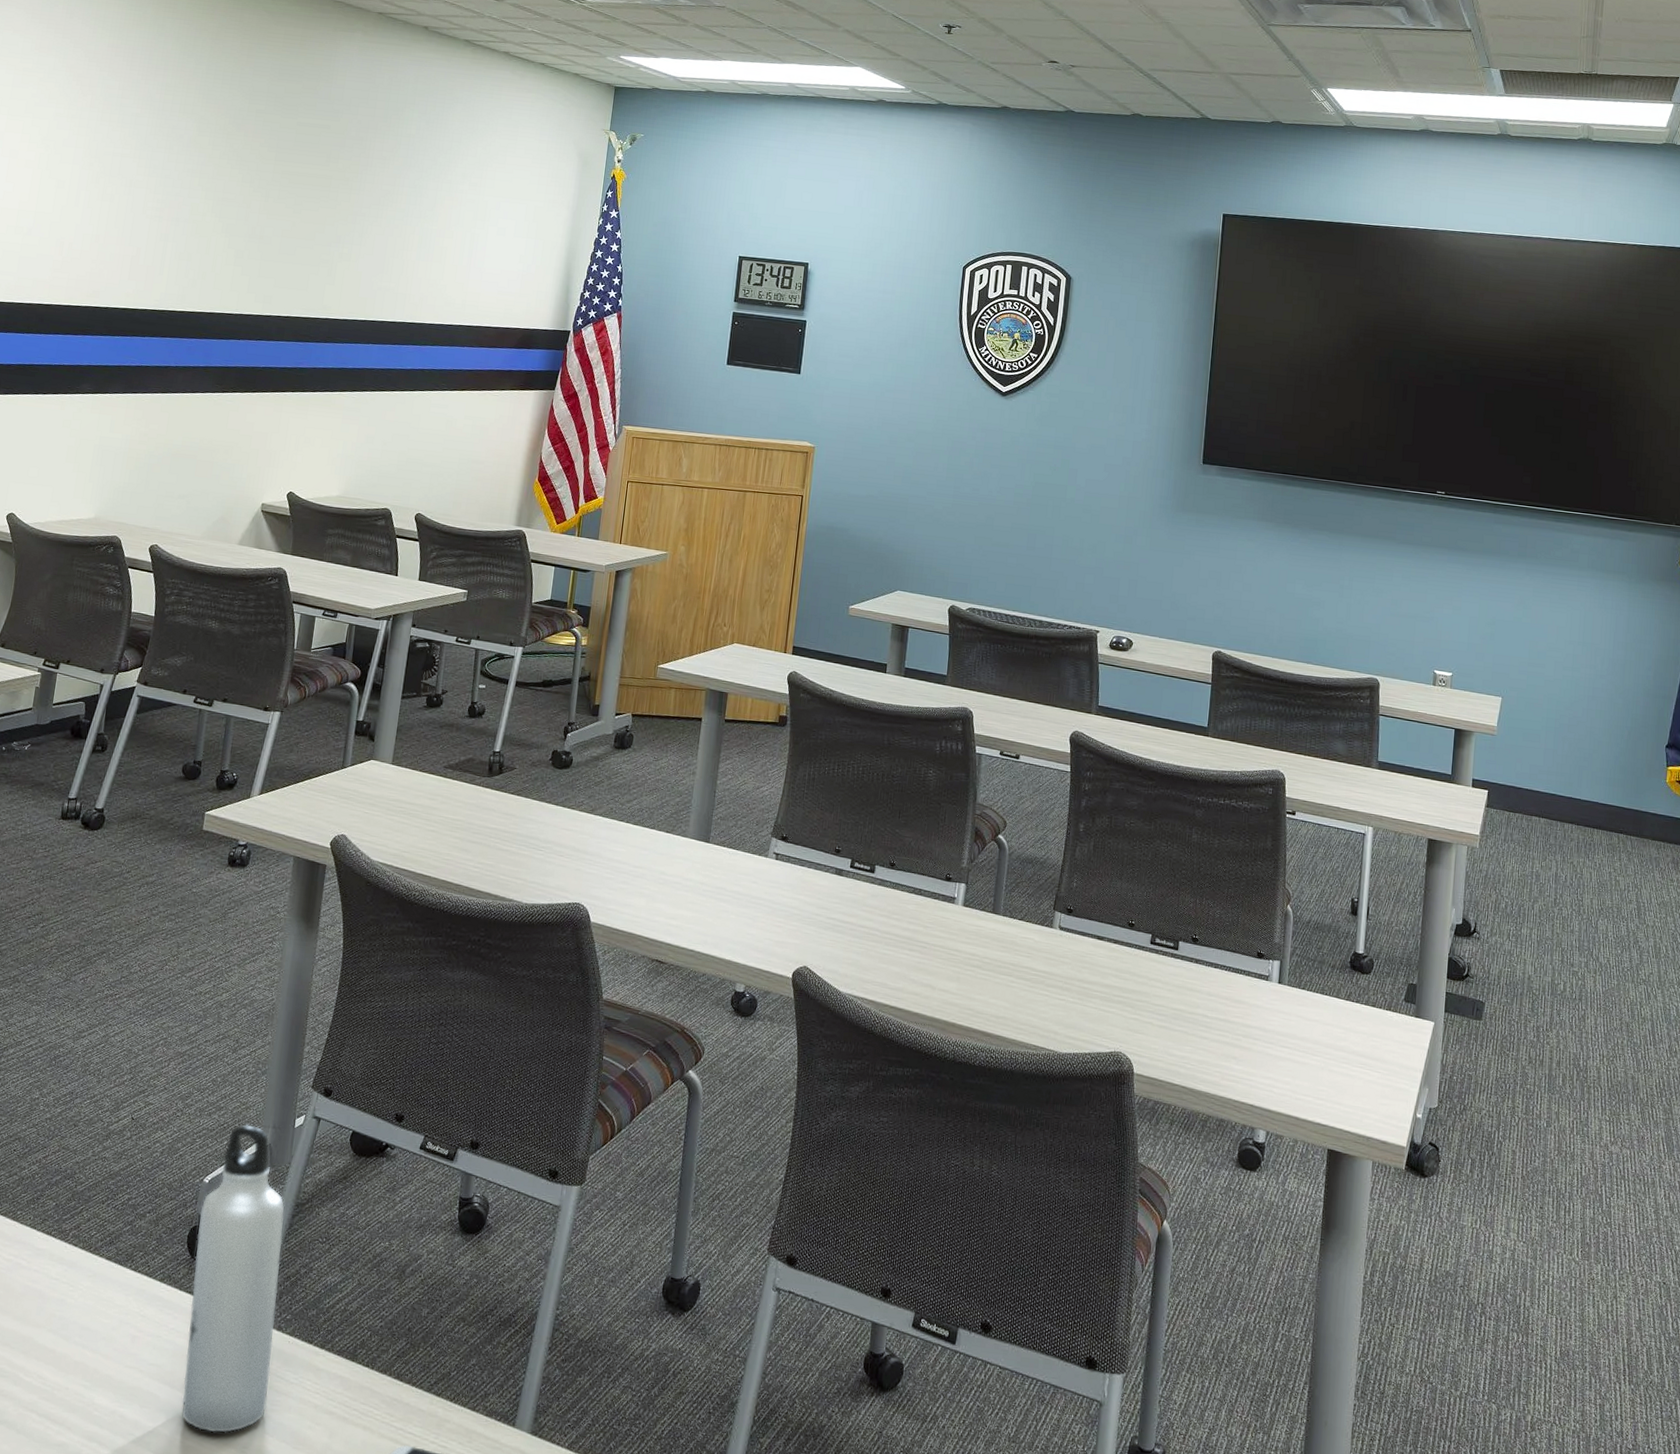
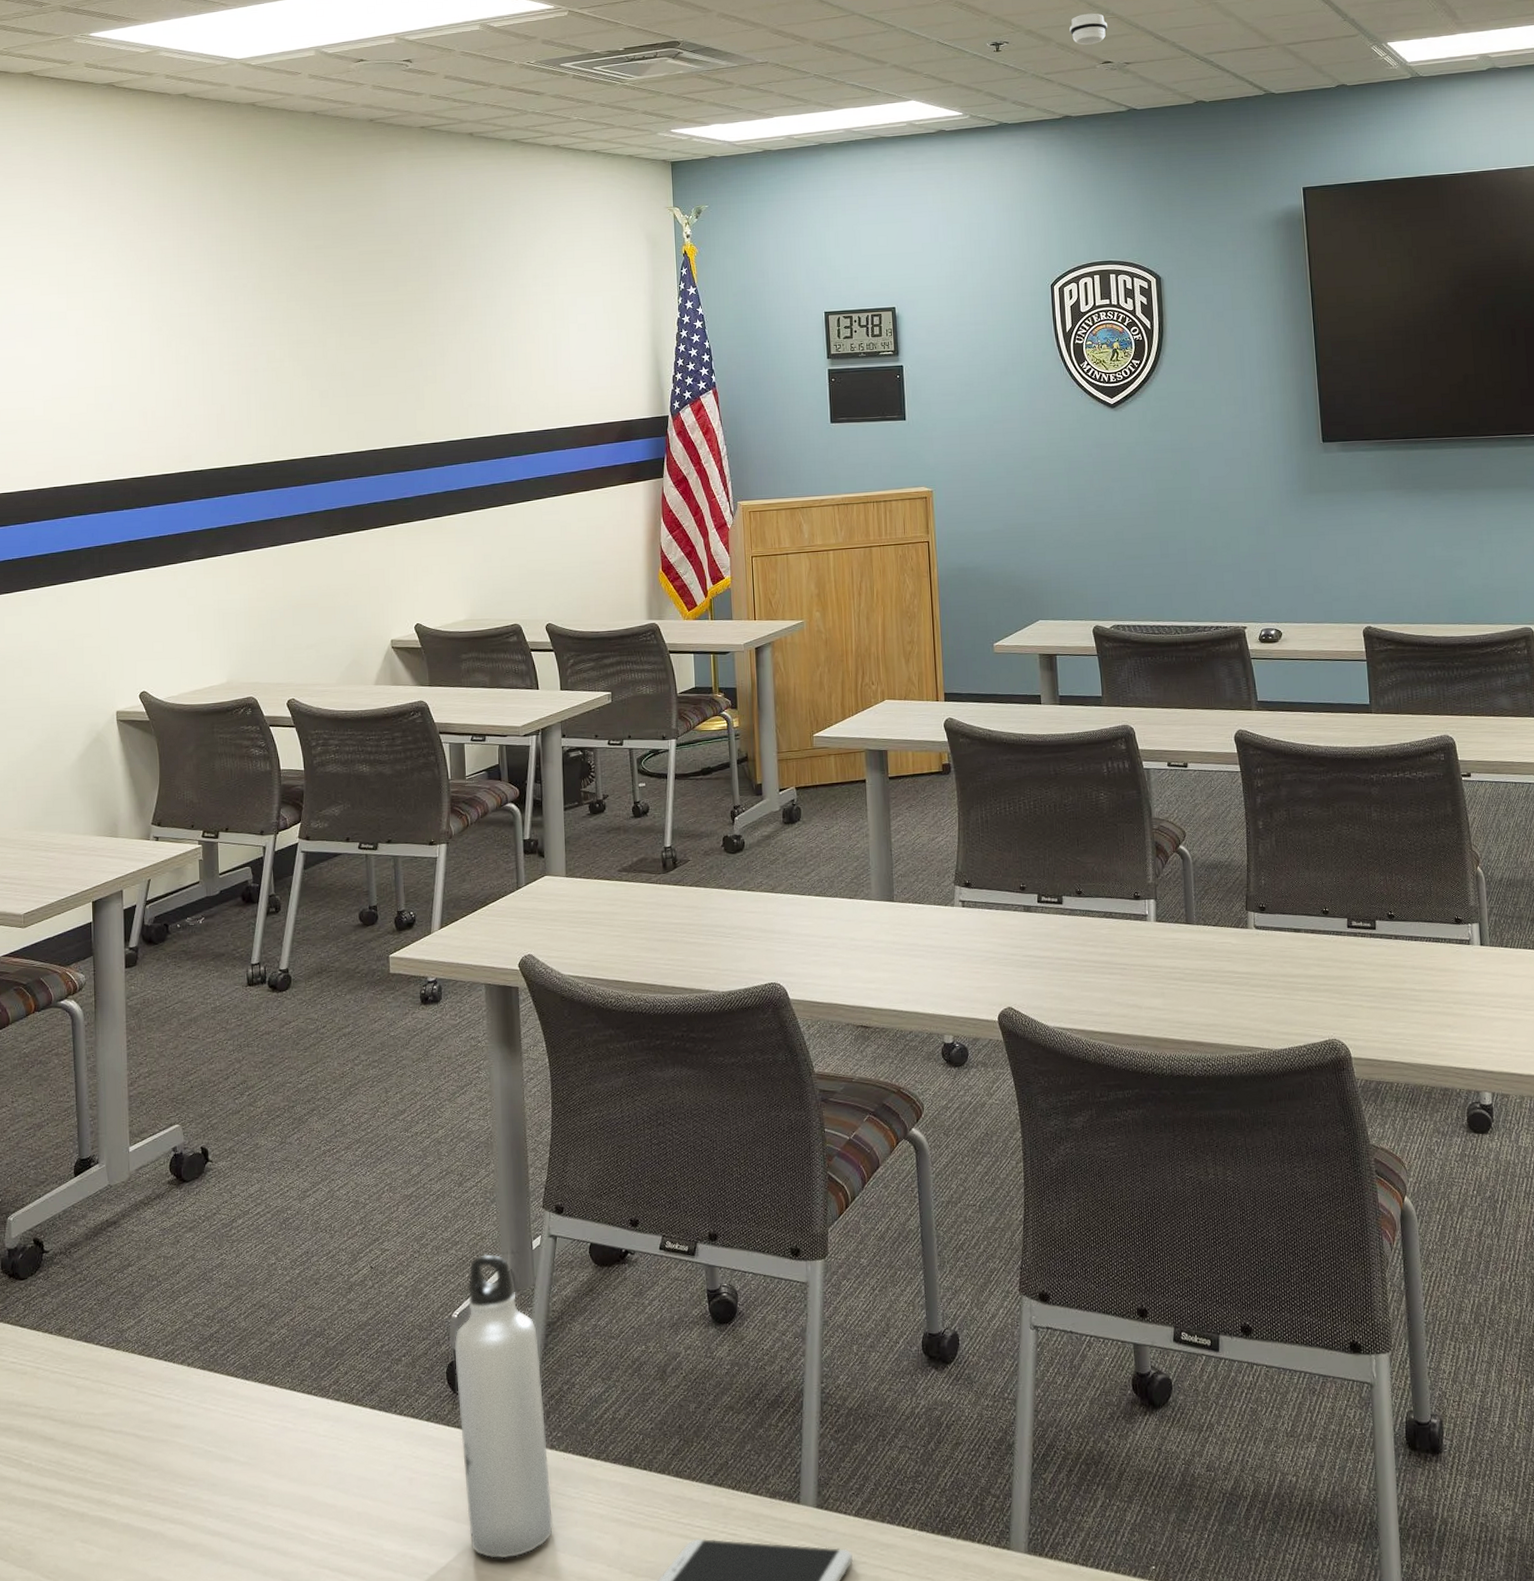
smoke detector: none [1022,11,1059,43] -> present [1069,13,1107,45]

